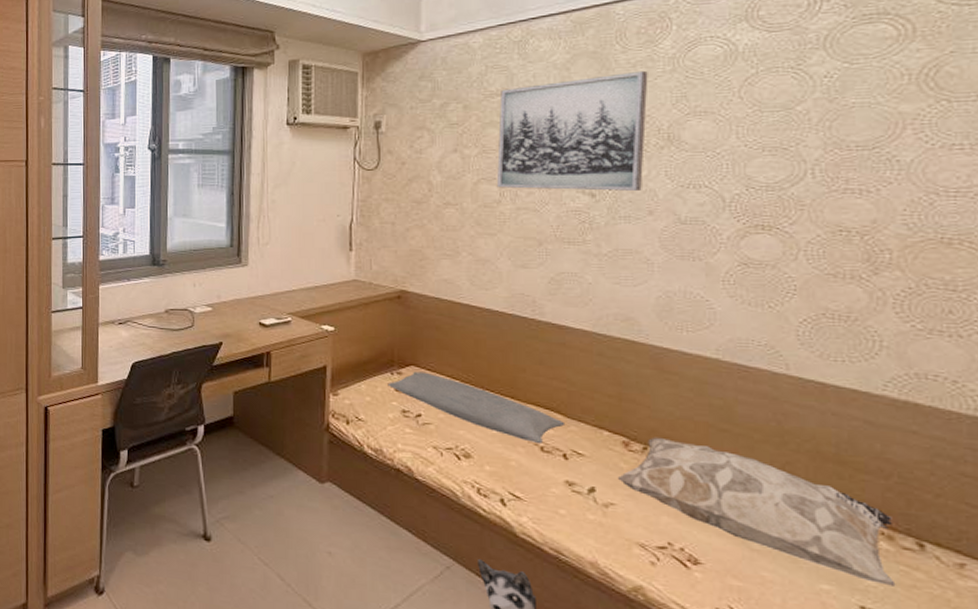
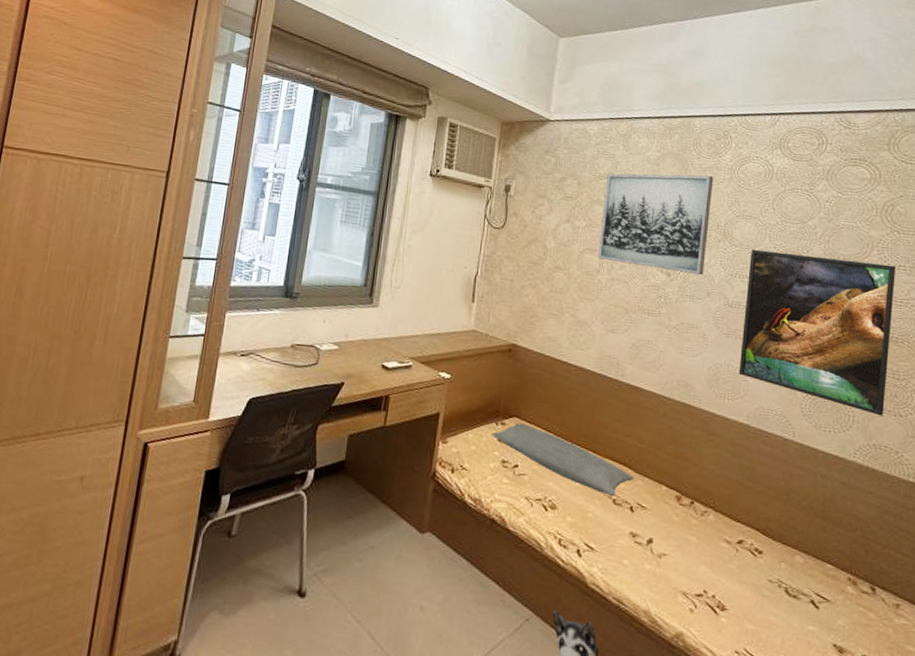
decorative pillow: present [618,437,896,587] -> none [671,492,857,626]
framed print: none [700,145,947,339] -> present [739,249,896,416]

